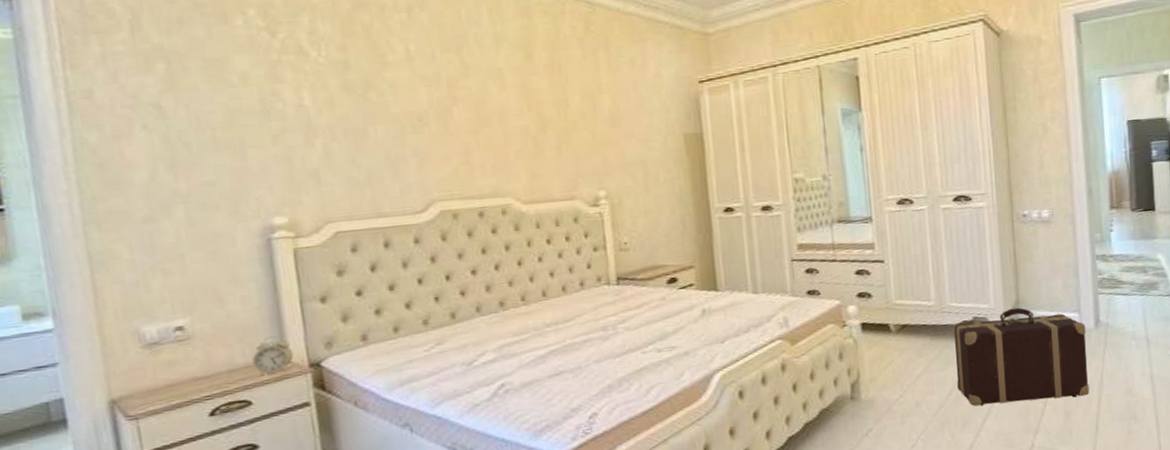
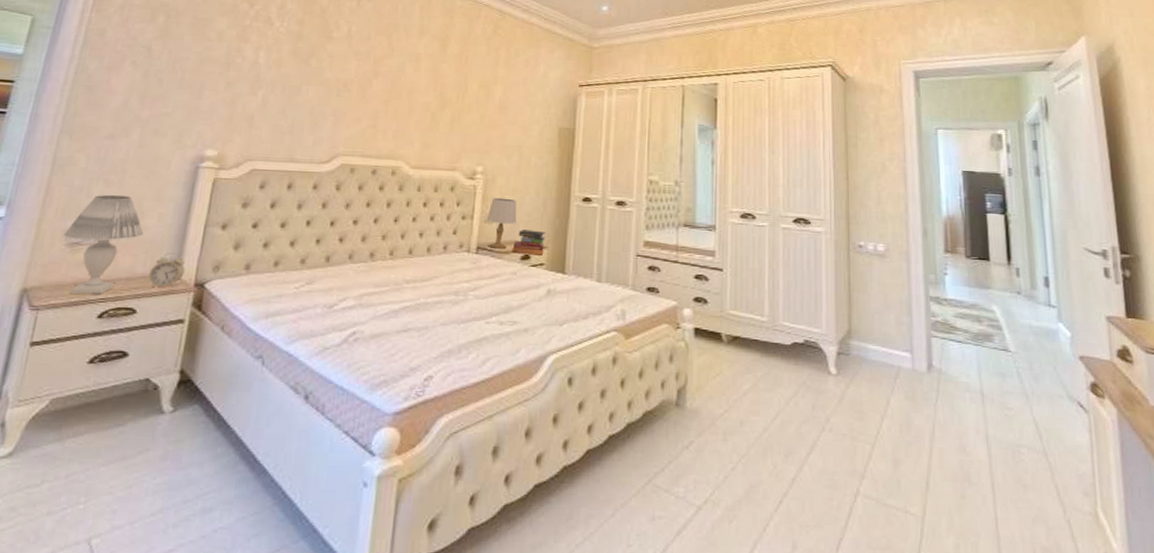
table lamp: none [134,283,231,398] -> present [63,194,144,295]
table lamp: none [621,221,655,277] -> present [486,197,517,250]
books: none [656,250,691,278] -> present [512,230,546,255]
suitcase: present [953,307,1090,407] -> none [783,337,920,445]

